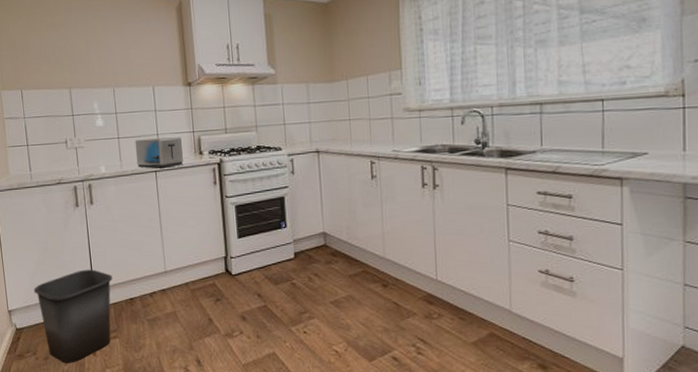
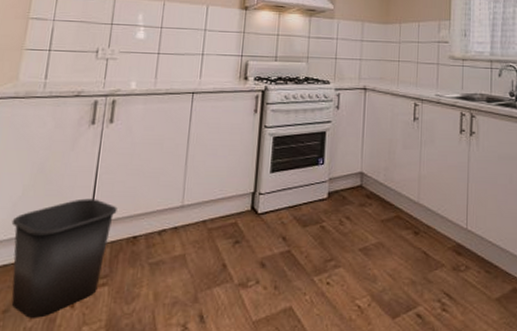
toaster: present [135,137,183,169] -> none [173,57,228,90]

